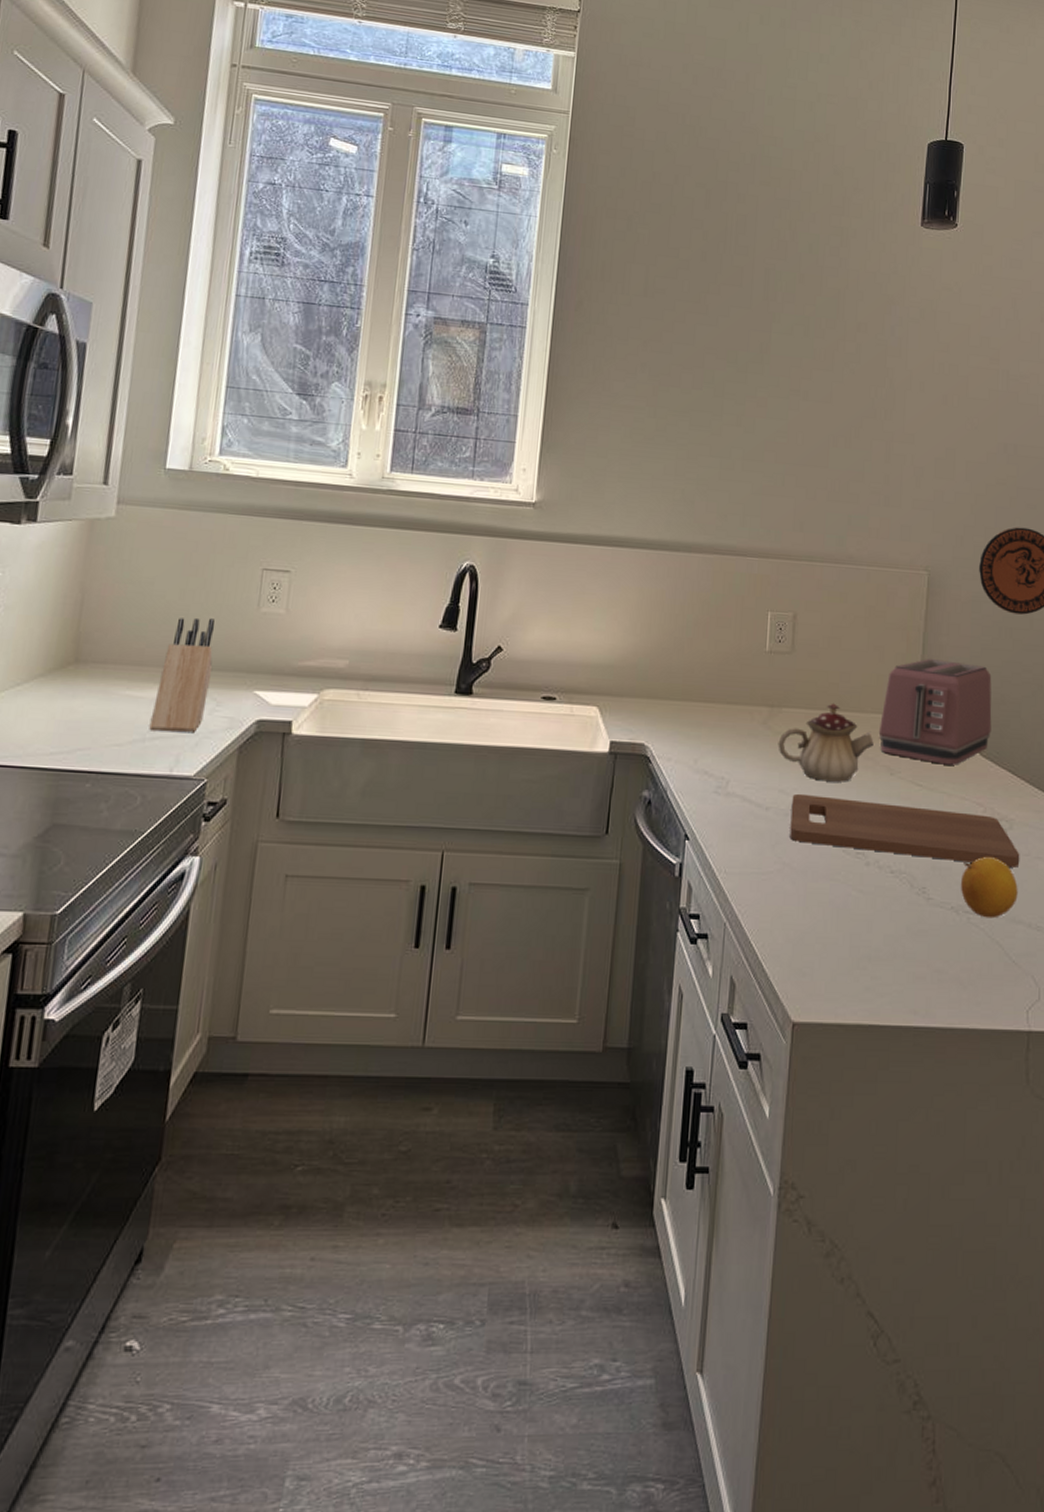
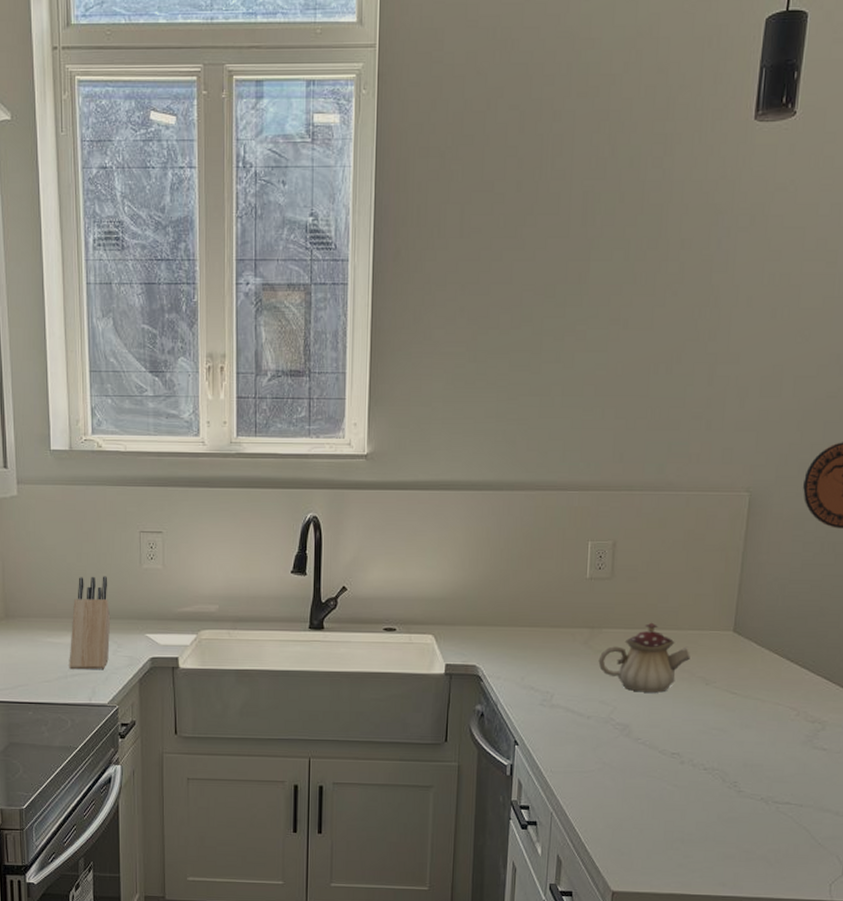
cutting board: present [790,793,1020,868] -> none [609,703,831,764]
toaster: present [878,659,992,765] -> none [695,577,811,674]
fruit: present [960,856,1018,919] -> none [770,754,828,808]

